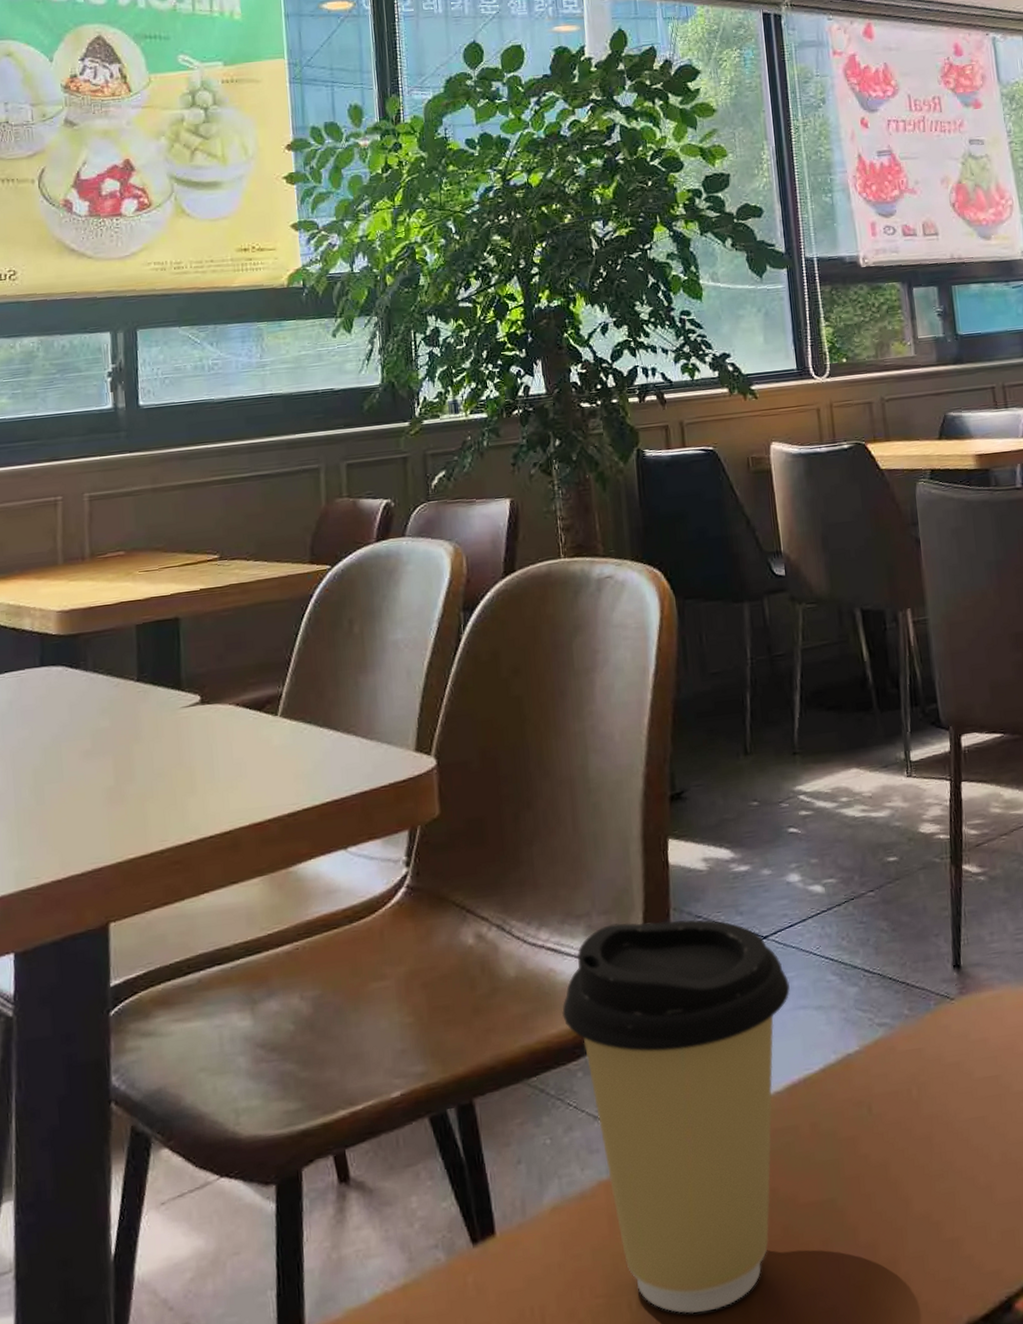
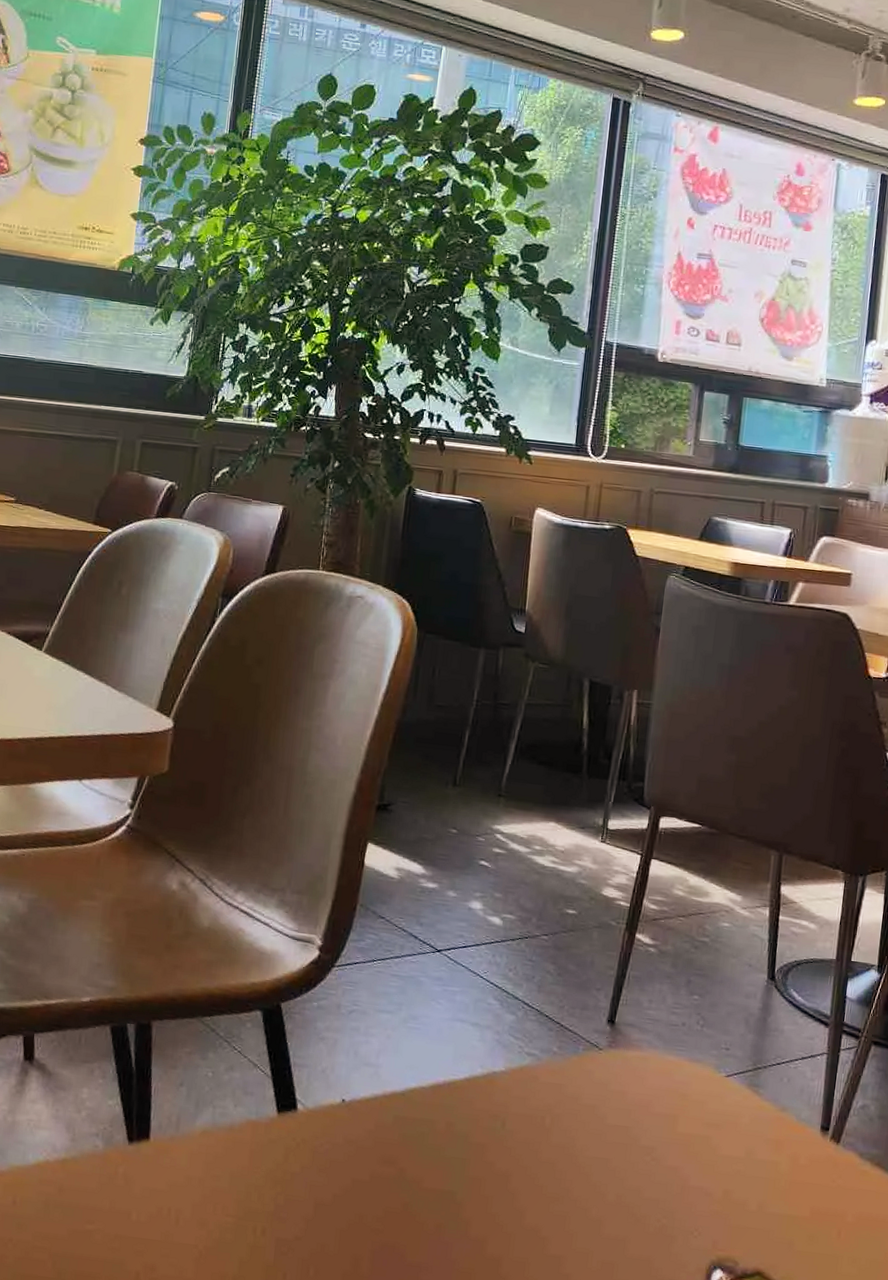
coffee cup: present [562,919,790,1314] -> none [243,904,453,1255]

